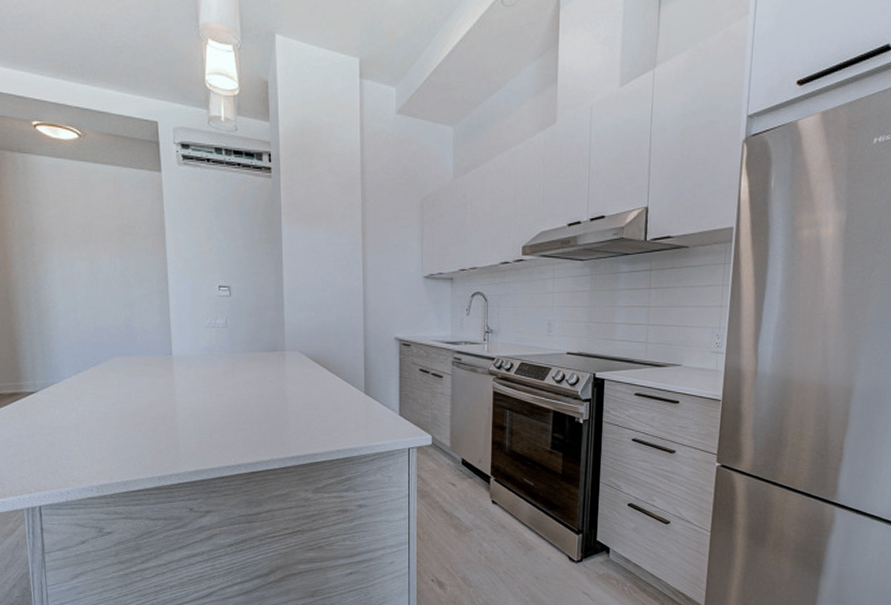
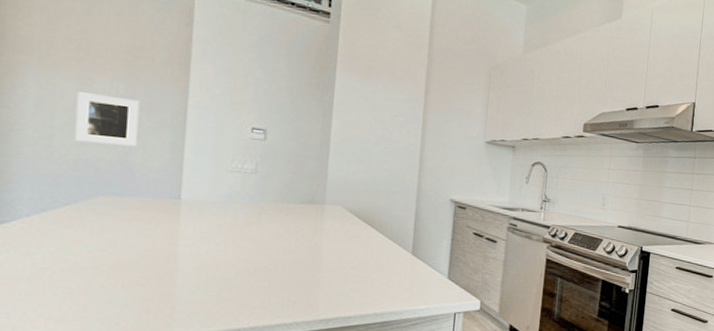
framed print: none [88,270,135,312] -> present [75,92,140,147]

